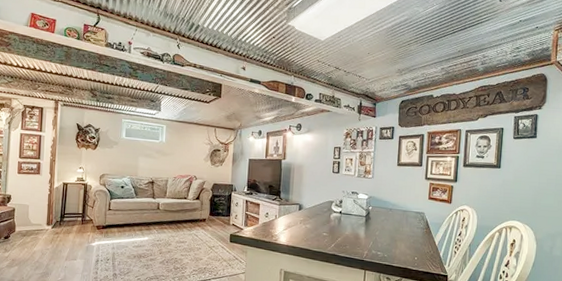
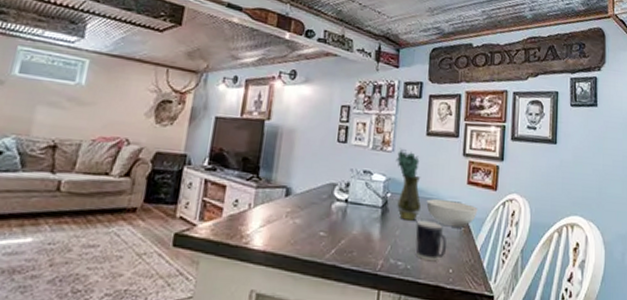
vase: none [374,175,394,225] -> present [395,148,421,221]
mug: none [390,225,414,252] -> present [415,221,448,262]
bowl: none [398,210,436,230] -> present [426,199,478,228]

